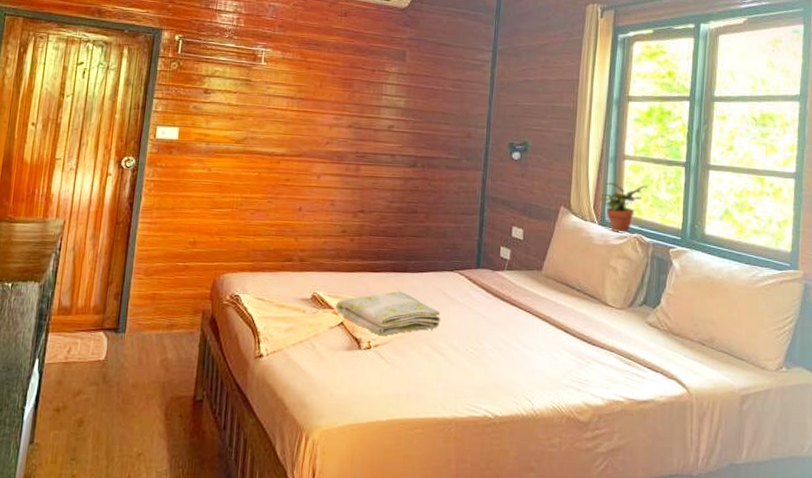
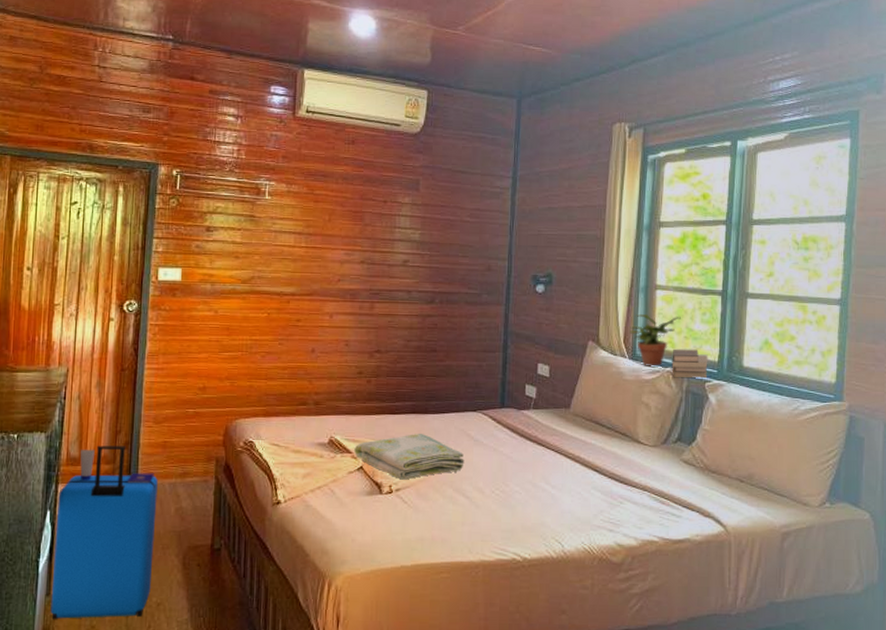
suitcase: none [32,296,145,469] -> present [50,445,158,620]
books: none [638,216,672,244] -> present [672,349,708,378]

